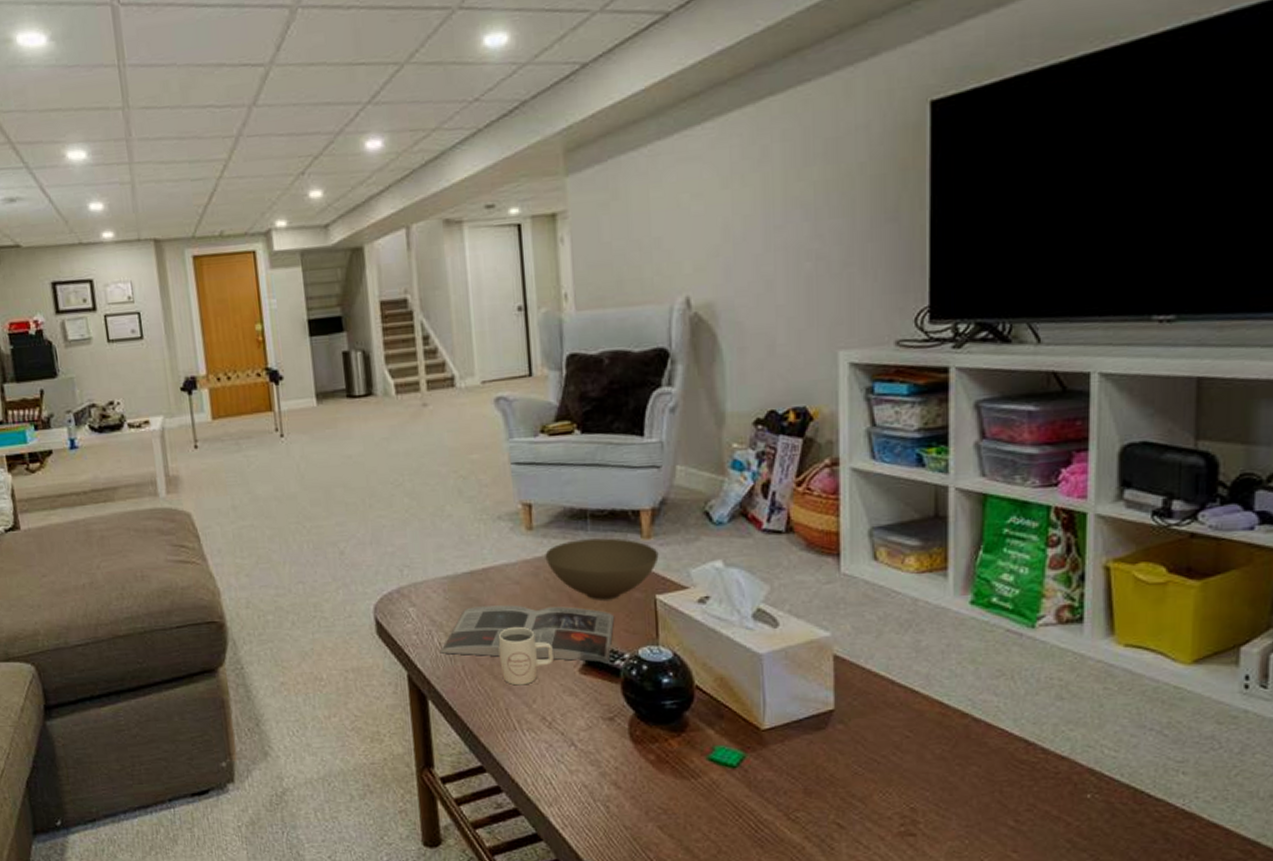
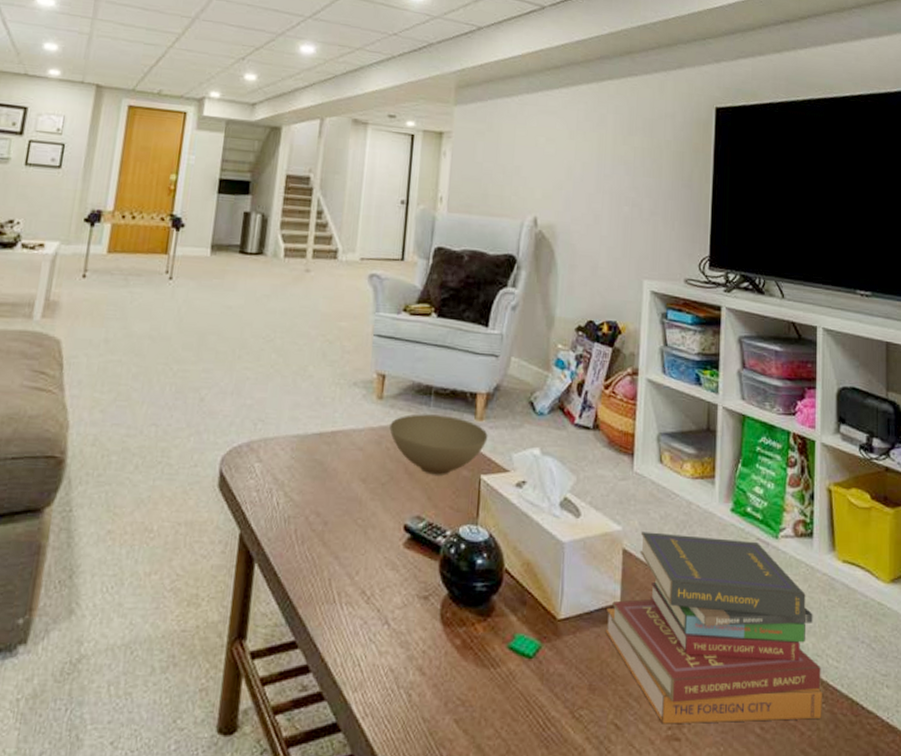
magazine: present [441,605,615,662] -> none [277,468,443,538]
mug: present [498,626,554,686] -> none [330,492,383,555]
books: none [819,633,1095,821] -> present [606,531,822,724]

